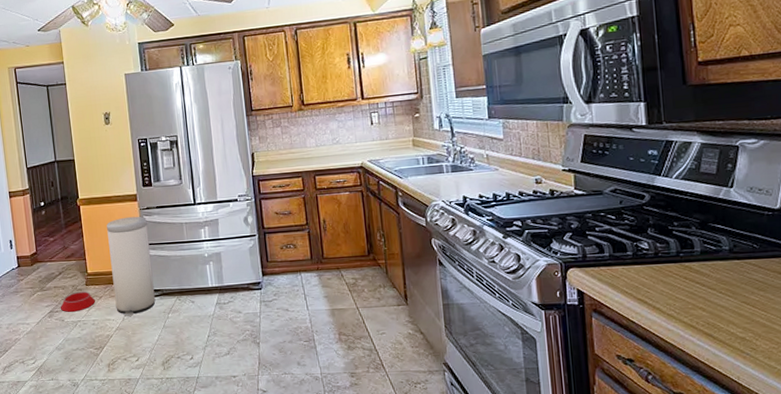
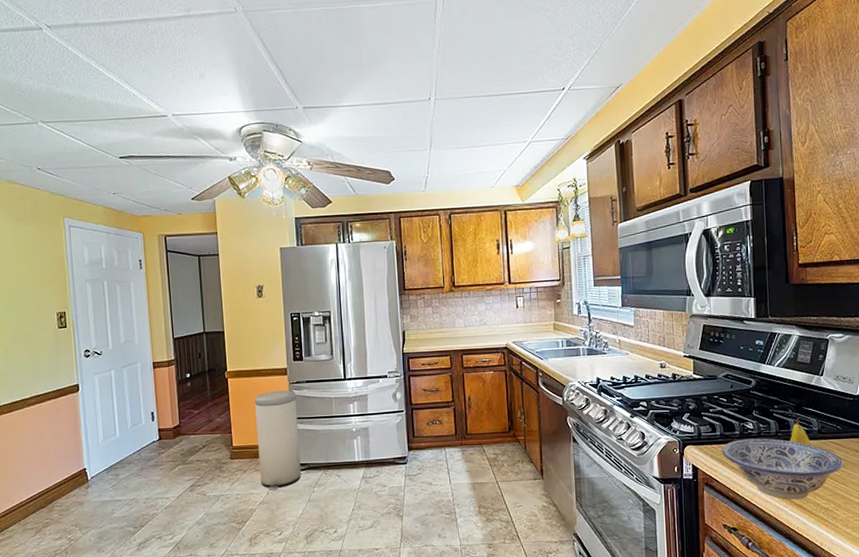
pet bowl: present [61,292,95,312] -> none [203,465,239,486]
bowl: none [610,259,763,328] -> present [721,438,844,500]
fruit: none [694,234,722,267] -> present [789,416,812,446]

